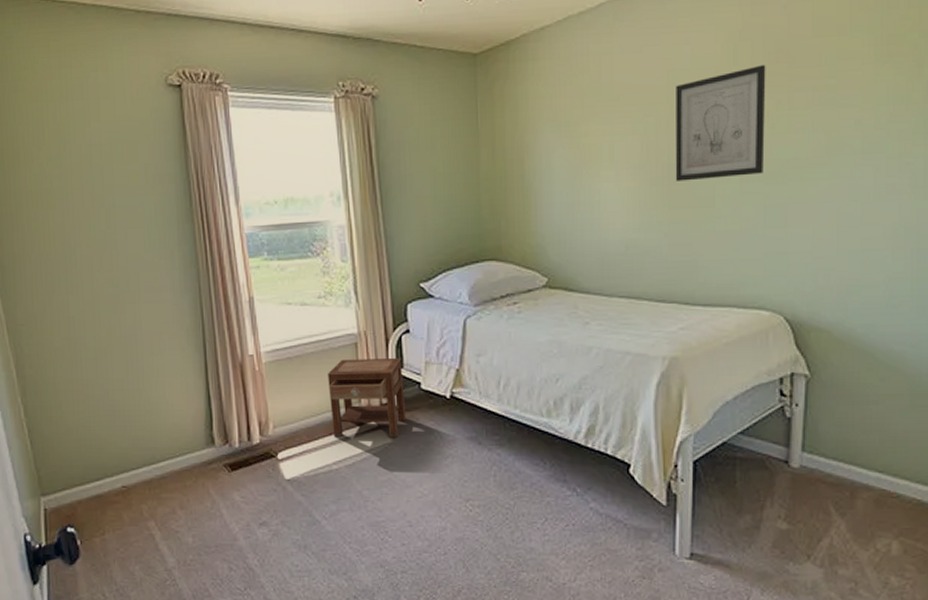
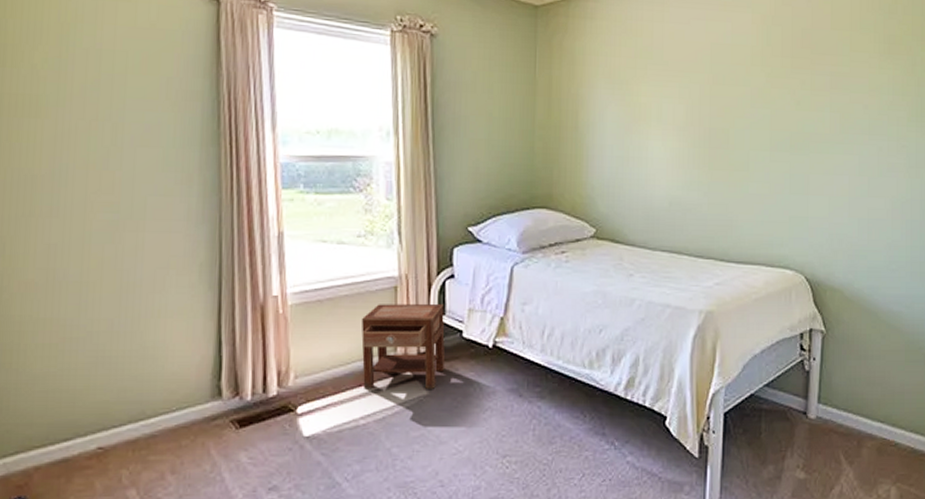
wall art: present [675,64,766,181] -> none [715,48,794,146]

